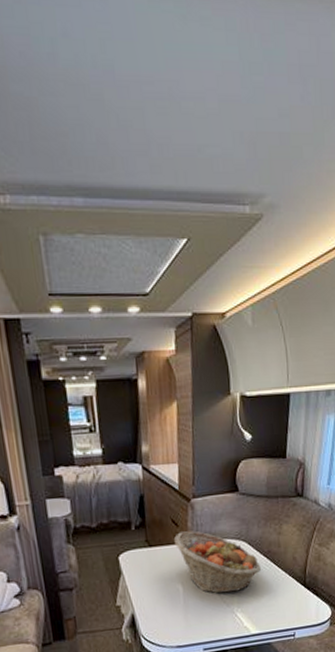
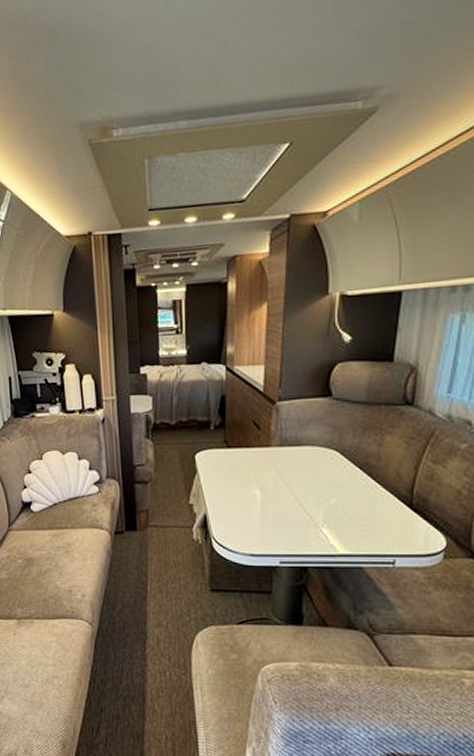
fruit basket: present [173,531,261,594] -> none [254,435,354,504]

